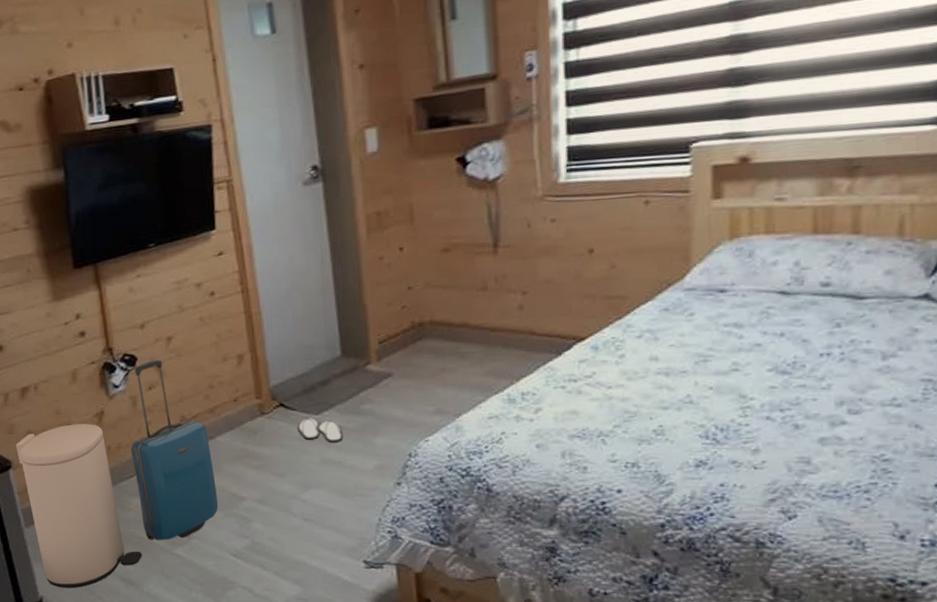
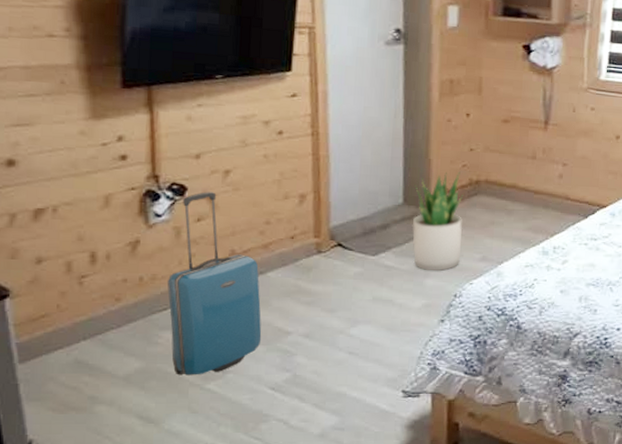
pedal bin: present [15,424,142,588] -> none [18,252,167,429]
slippers: present [297,418,343,442] -> none [353,258,397,282]
planter: none [351,314,412,428] -> present [412,171,464,271]

